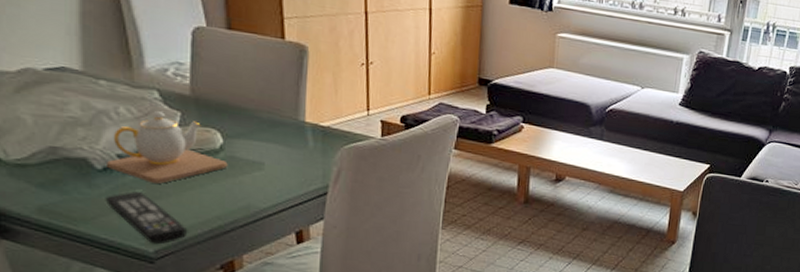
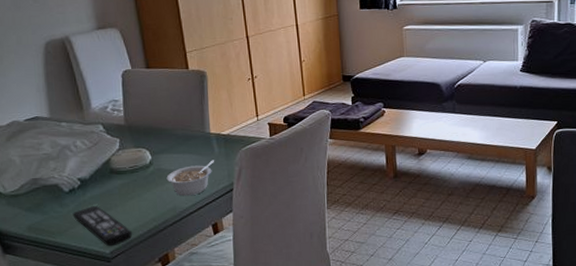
teapot: present [105,111,228,184] -> none [70,141,157,198]
legume: none [241,154,308,195] -> present [166,160,215,196]

